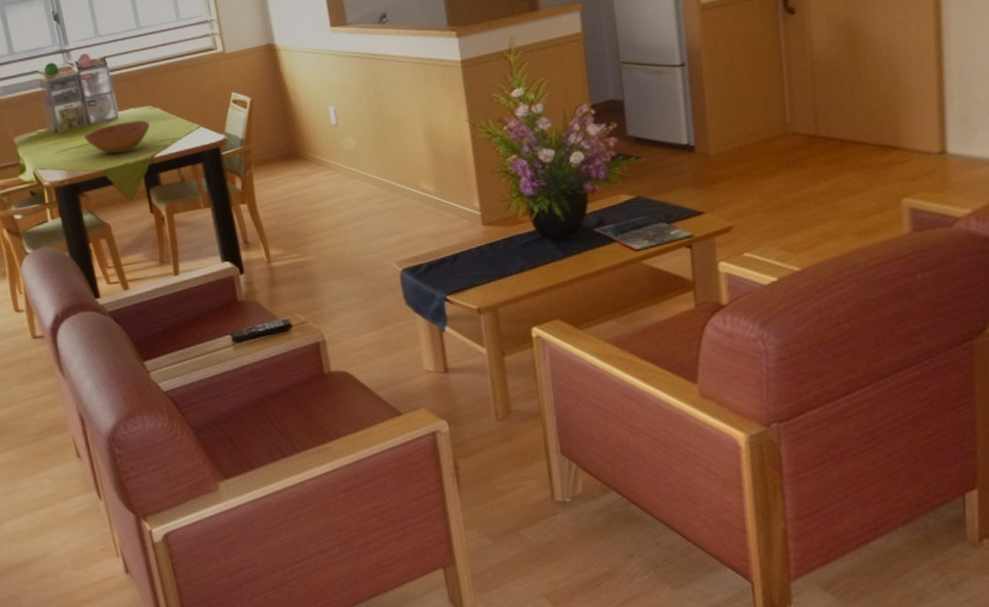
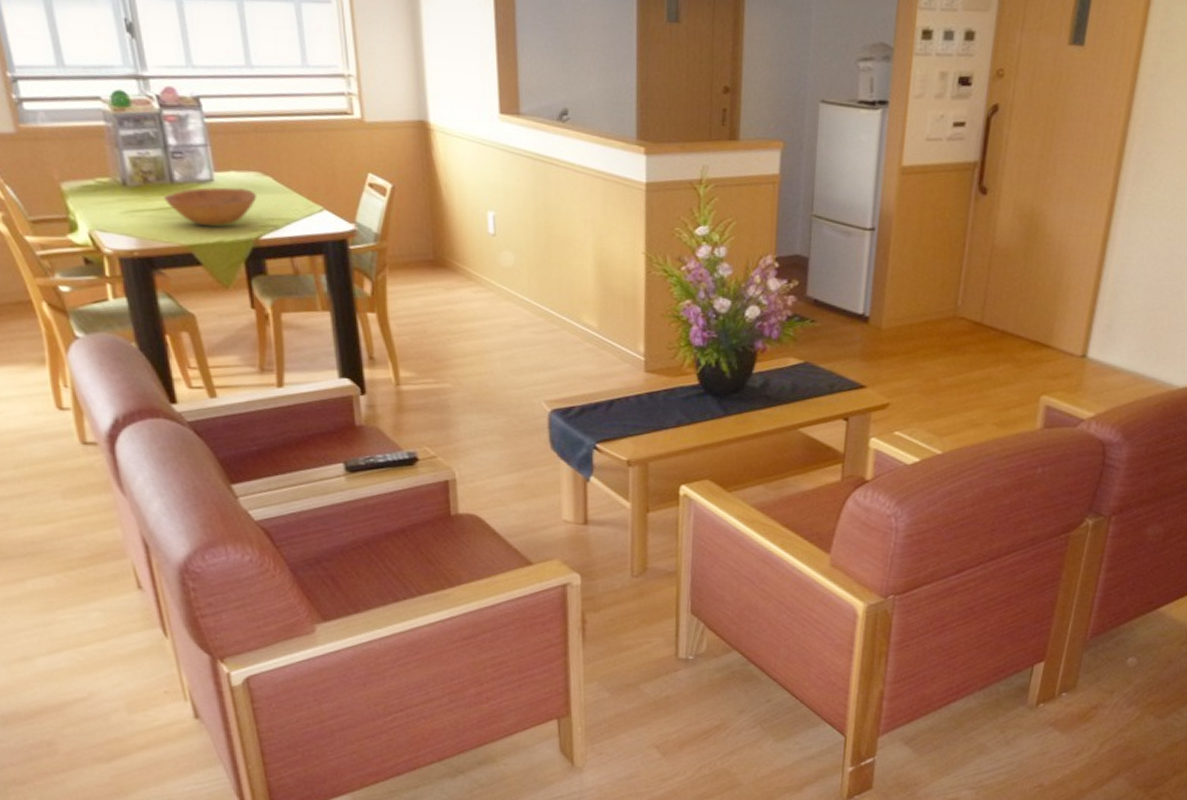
magazine: present [592,215,694,251] -> none [756,382,853,418]

